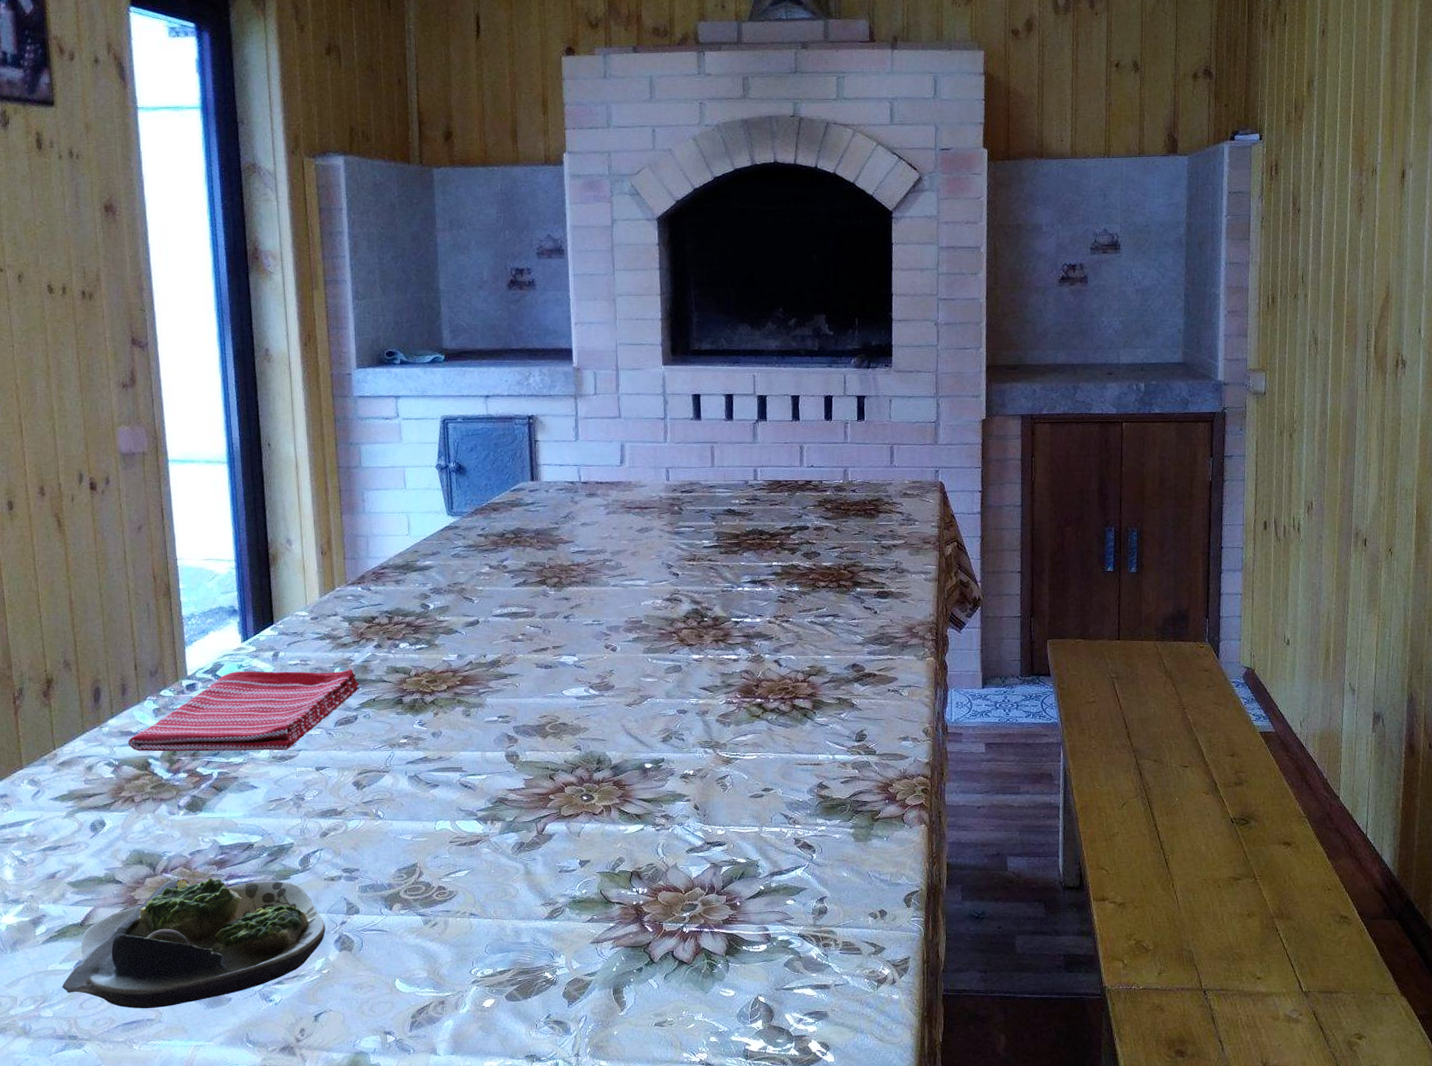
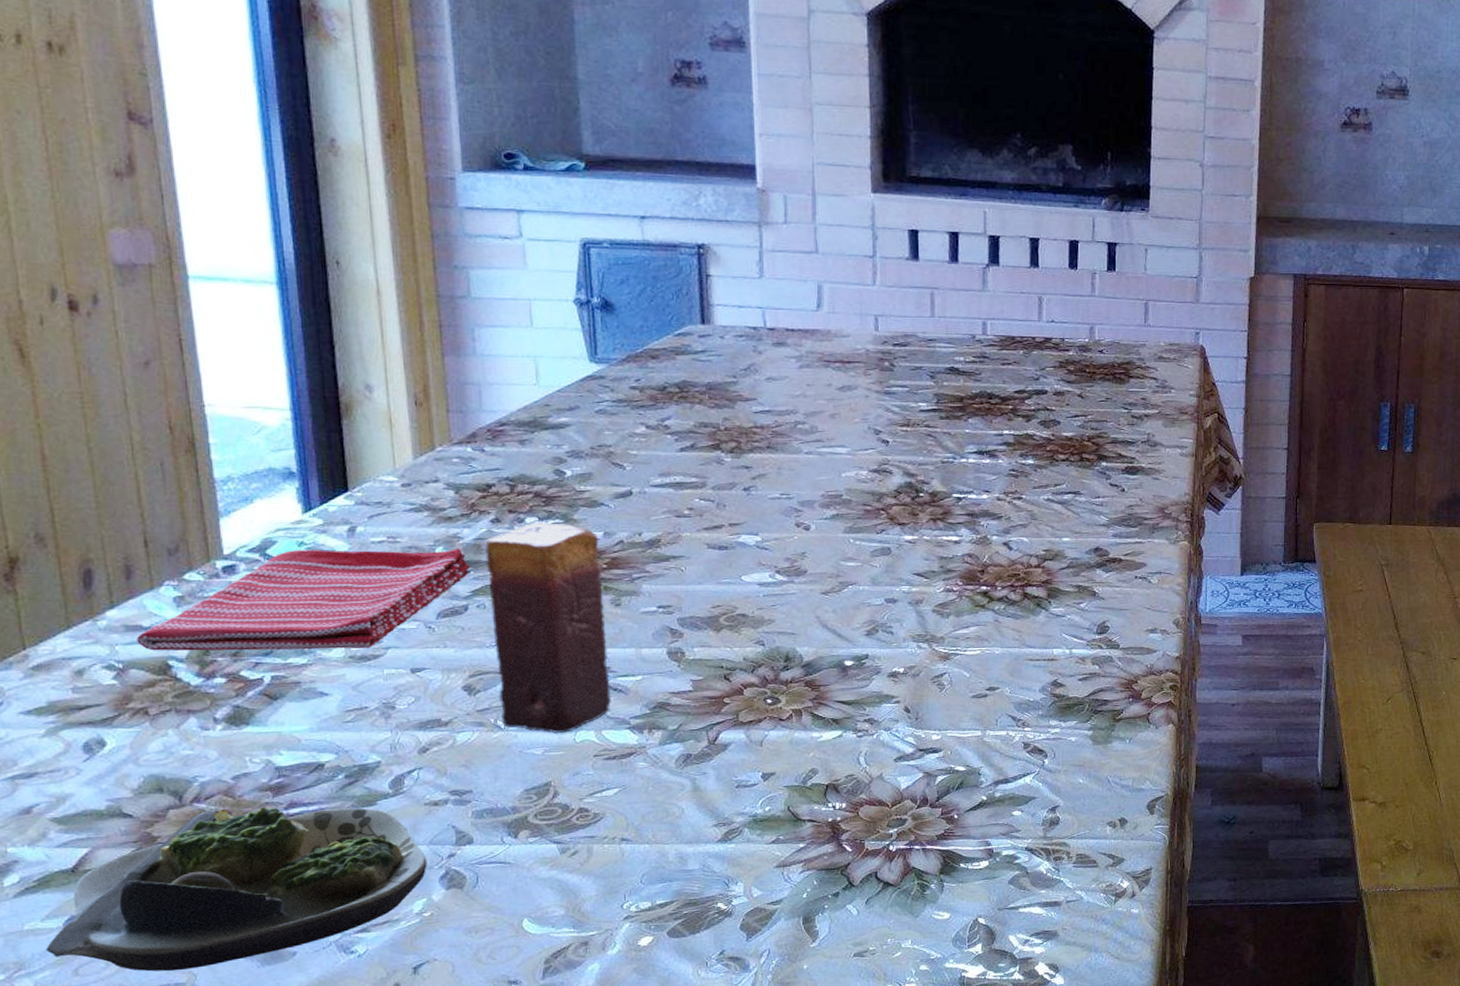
candle: none [370,647,463,823] -> present [485,522,611,734]

